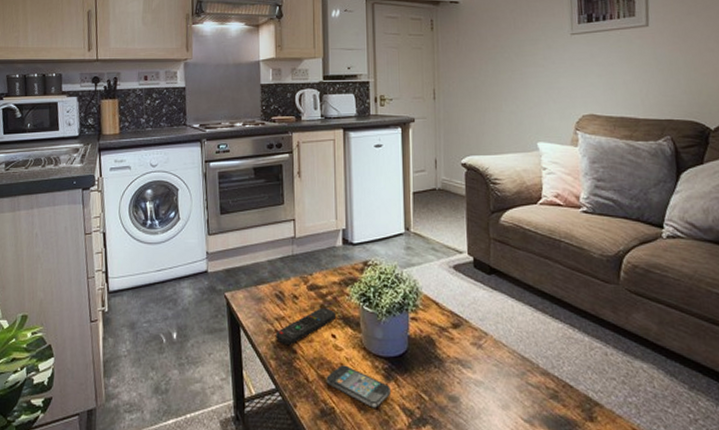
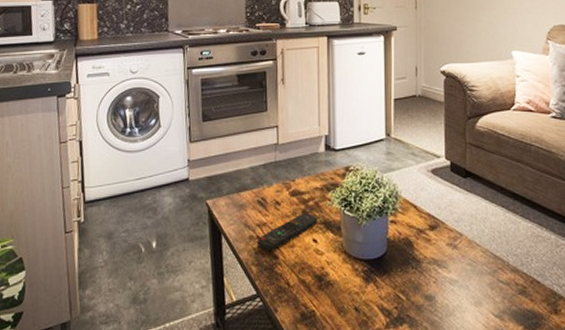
smartphone: present [326,365,391,408] -> none [307,268,370,309]

